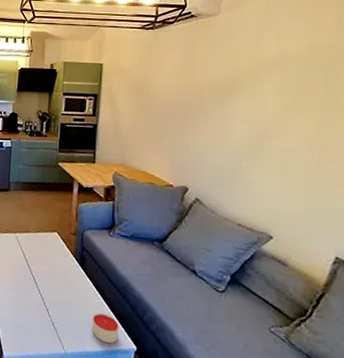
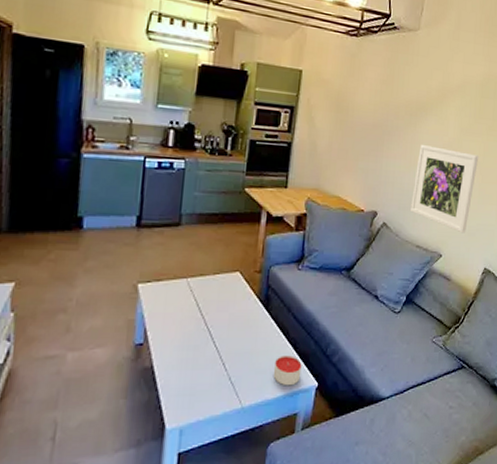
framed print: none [227,123,311,216] -> present [411,145,478,233]

